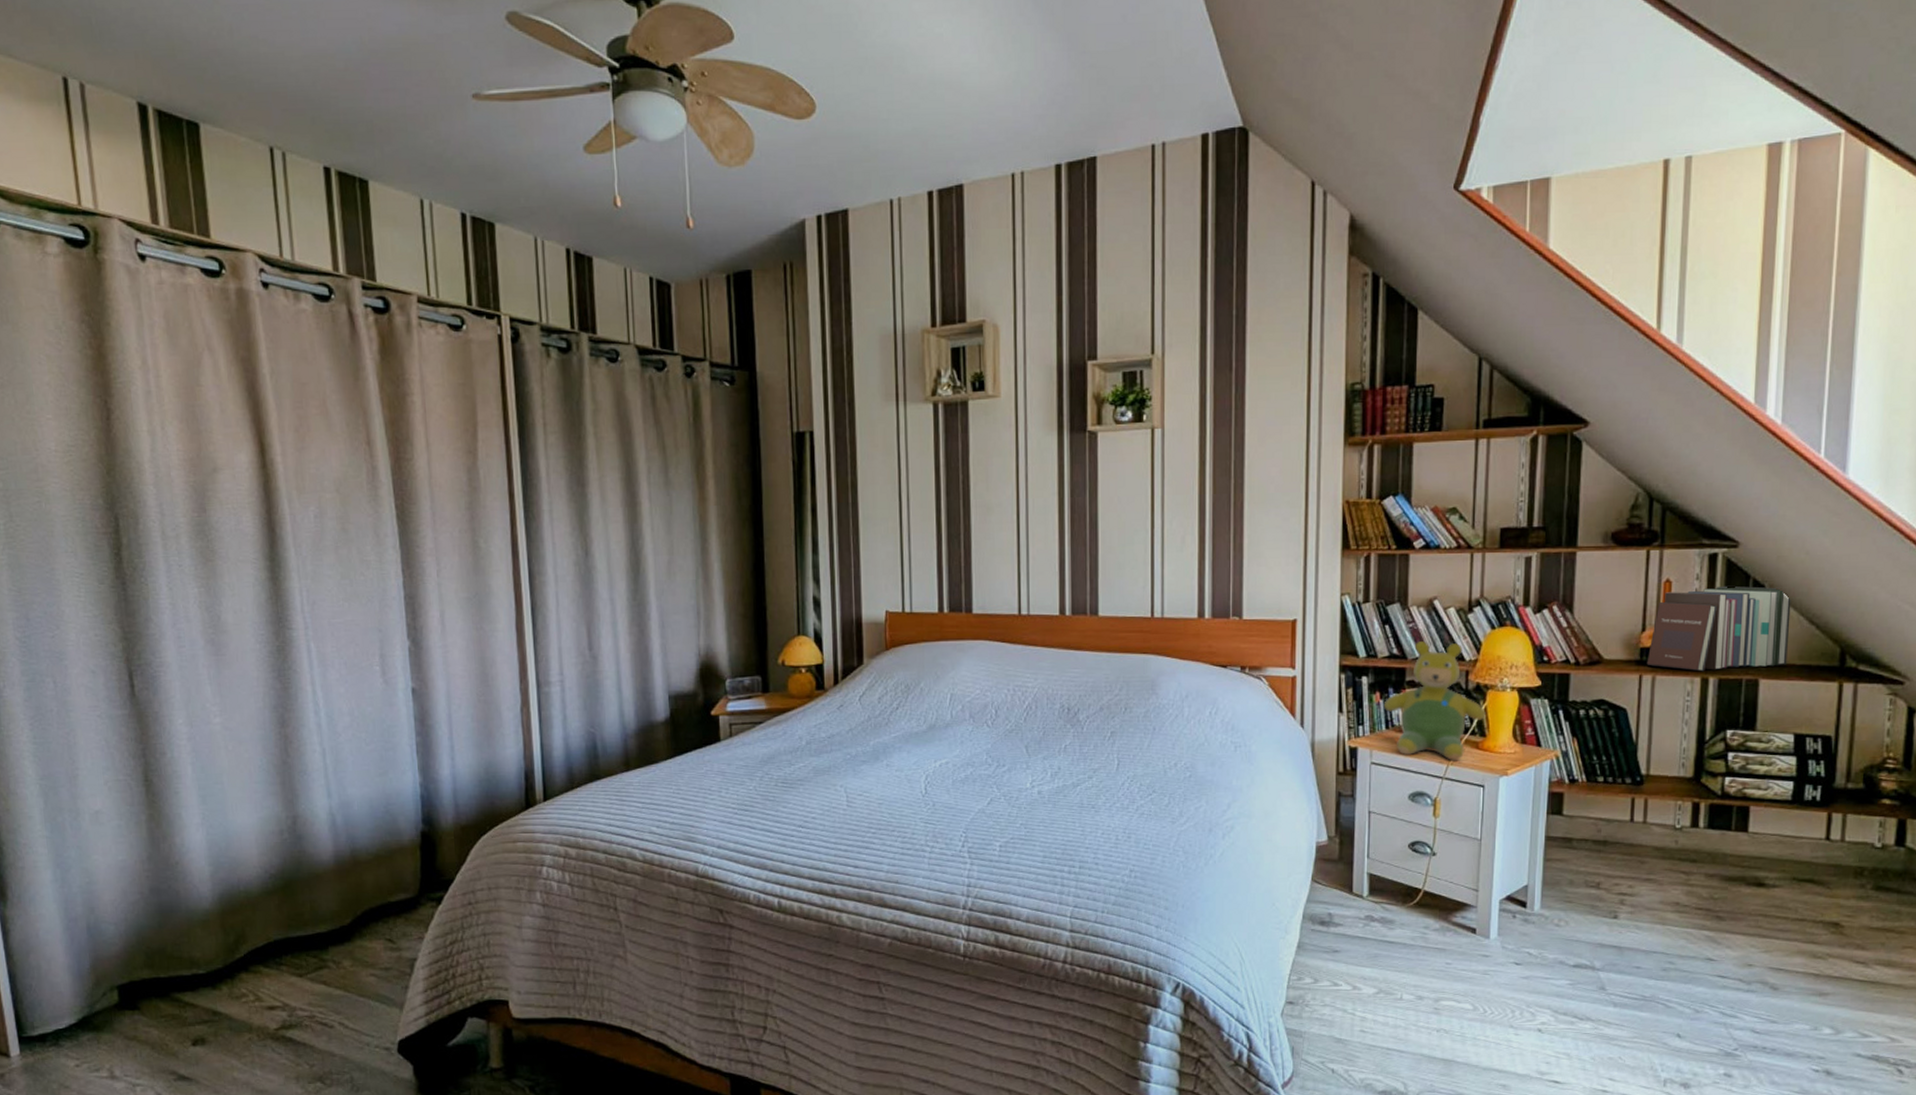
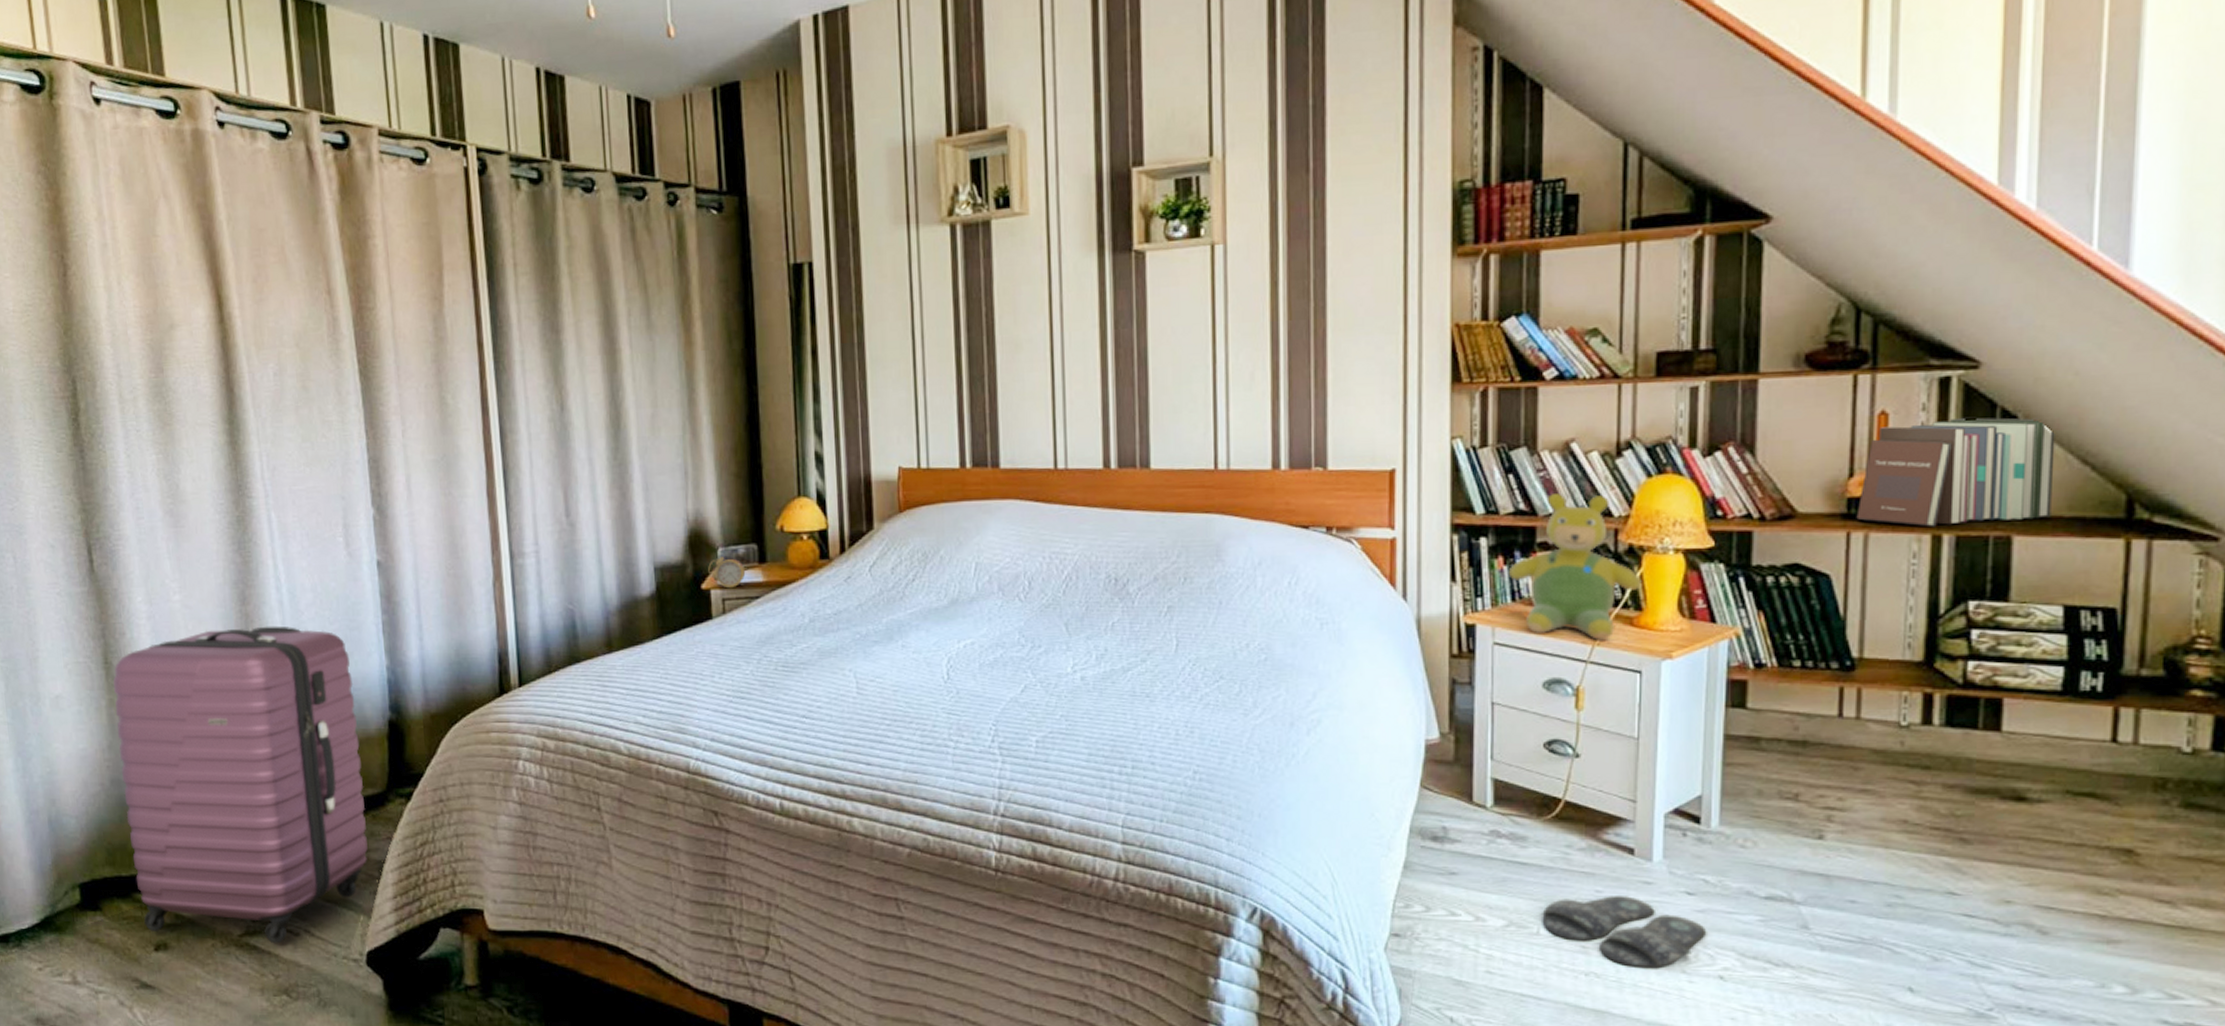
suitcase: none [153,746,400,1036] -> present [113,625,368,944]
alarm clock: none [717,687,752,715] -> present [708,557,747,589]
slippers: none [1404,967,1529,1025] -> present [1542,896,1706,969]

